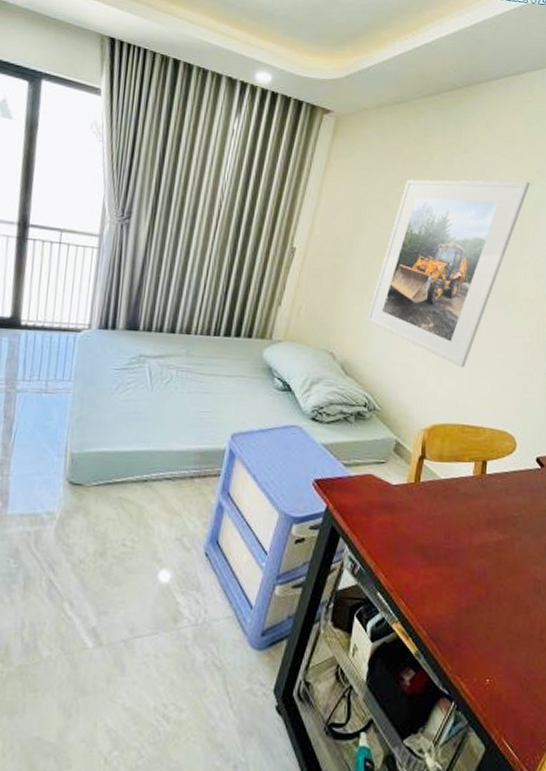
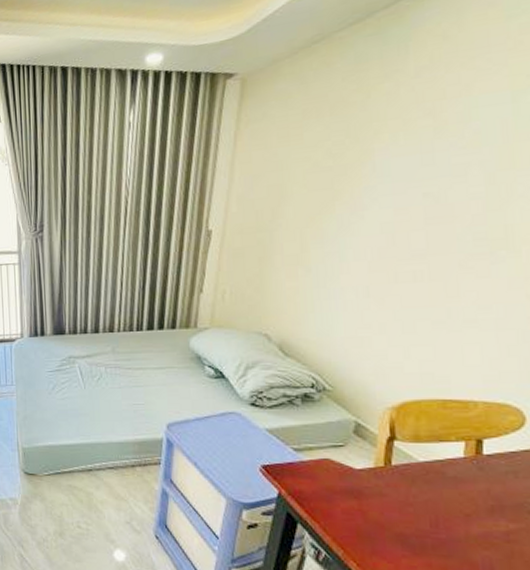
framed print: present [366,179,530,368] -> none [303,91,519,335]

